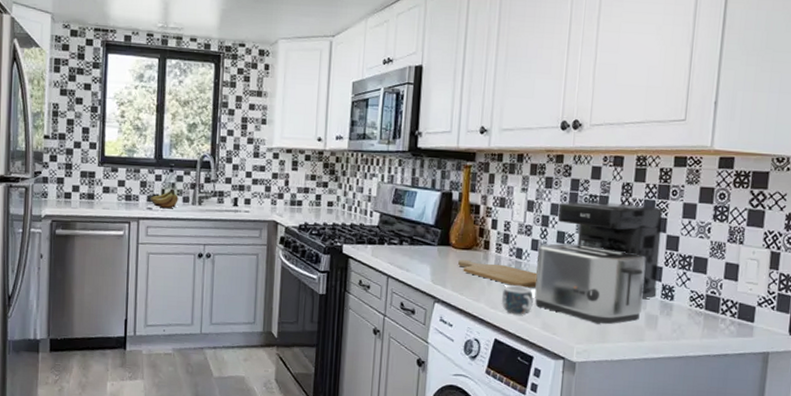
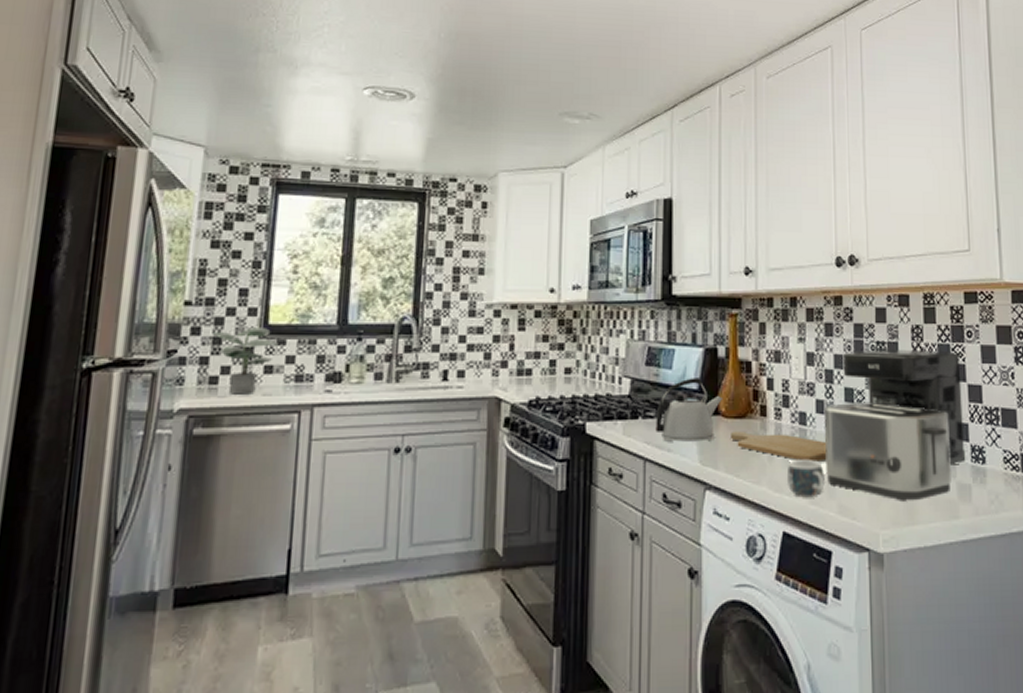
potted plant: none [65,157,112,208] -> present [212,326,278,395]
fruit: present [149,188,179,209] -> none [328,363,369,390]
kettle: none [398,215,455,266] -> present [655,378,724,443]

